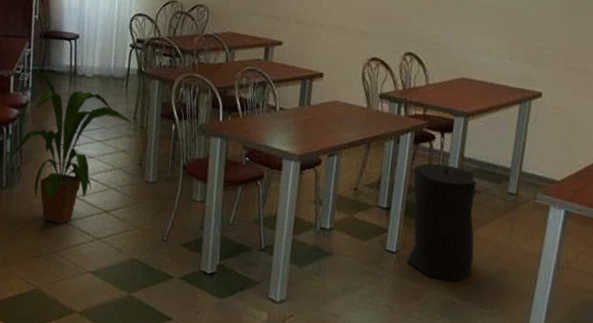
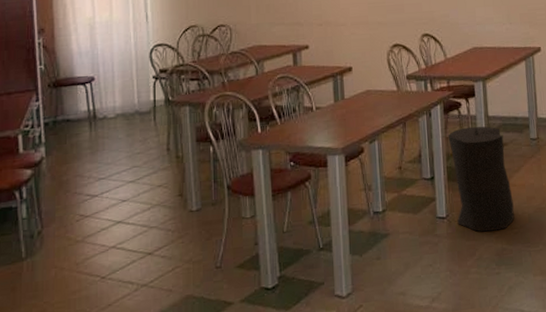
house plant: present [11,68,132,224] -> none [28,123,165,283]

